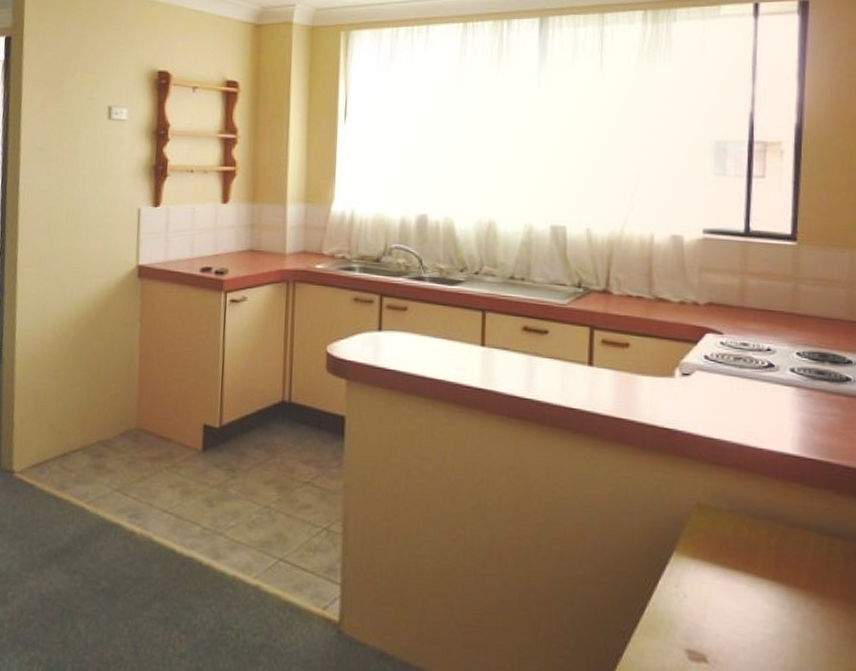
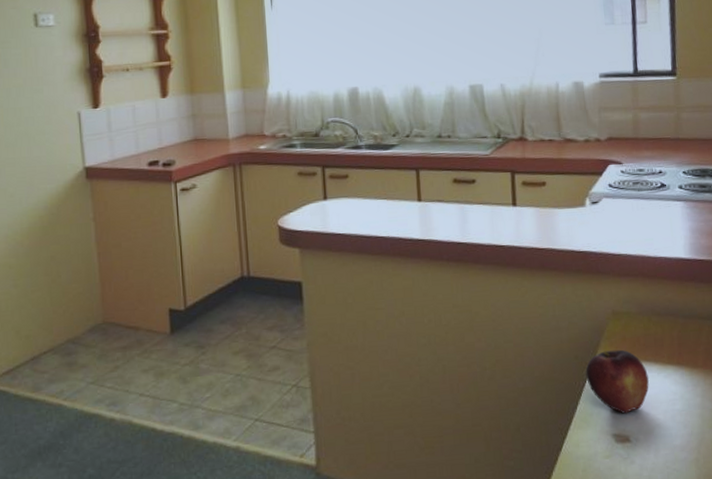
fruit: none [659,548,736,628] -> present [585,349,649,414]

